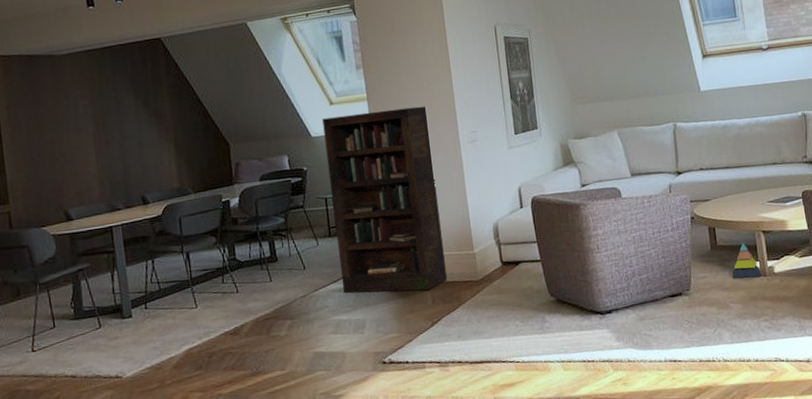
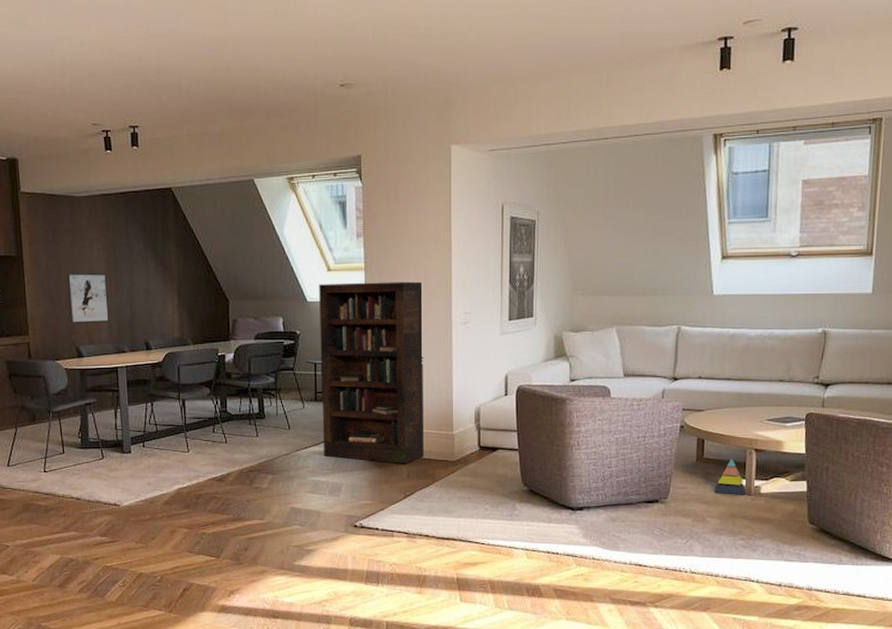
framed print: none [49,130,101,187] -> present [66,272,110,324]

